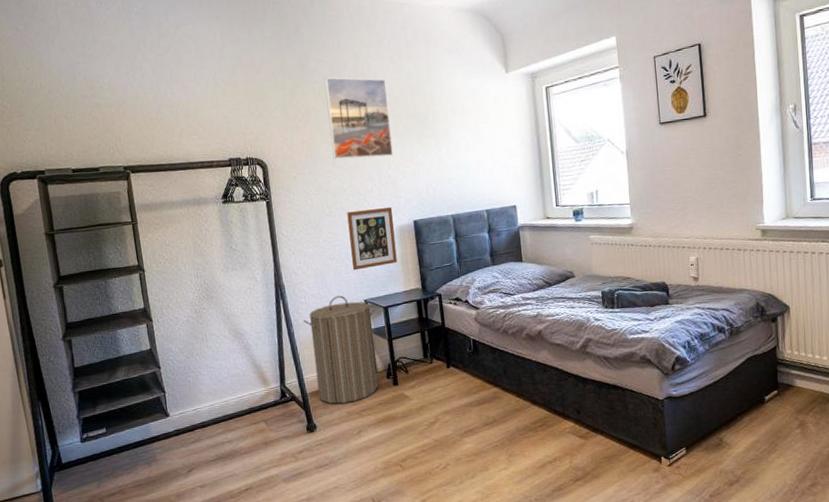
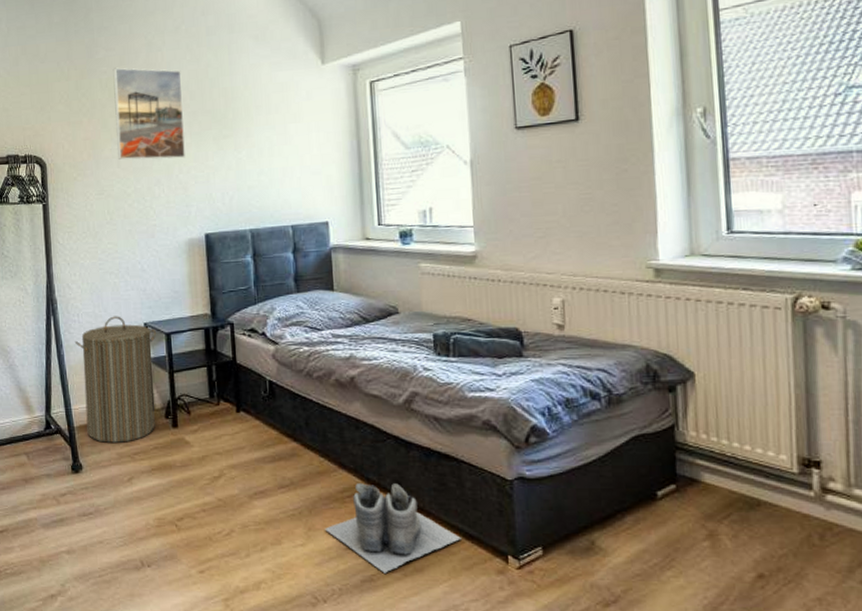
picture frame: present [347,207,398,271] -> none [130,217,184,288]
boots: none [521,411,627,483] -> present [324,483,461,573]

